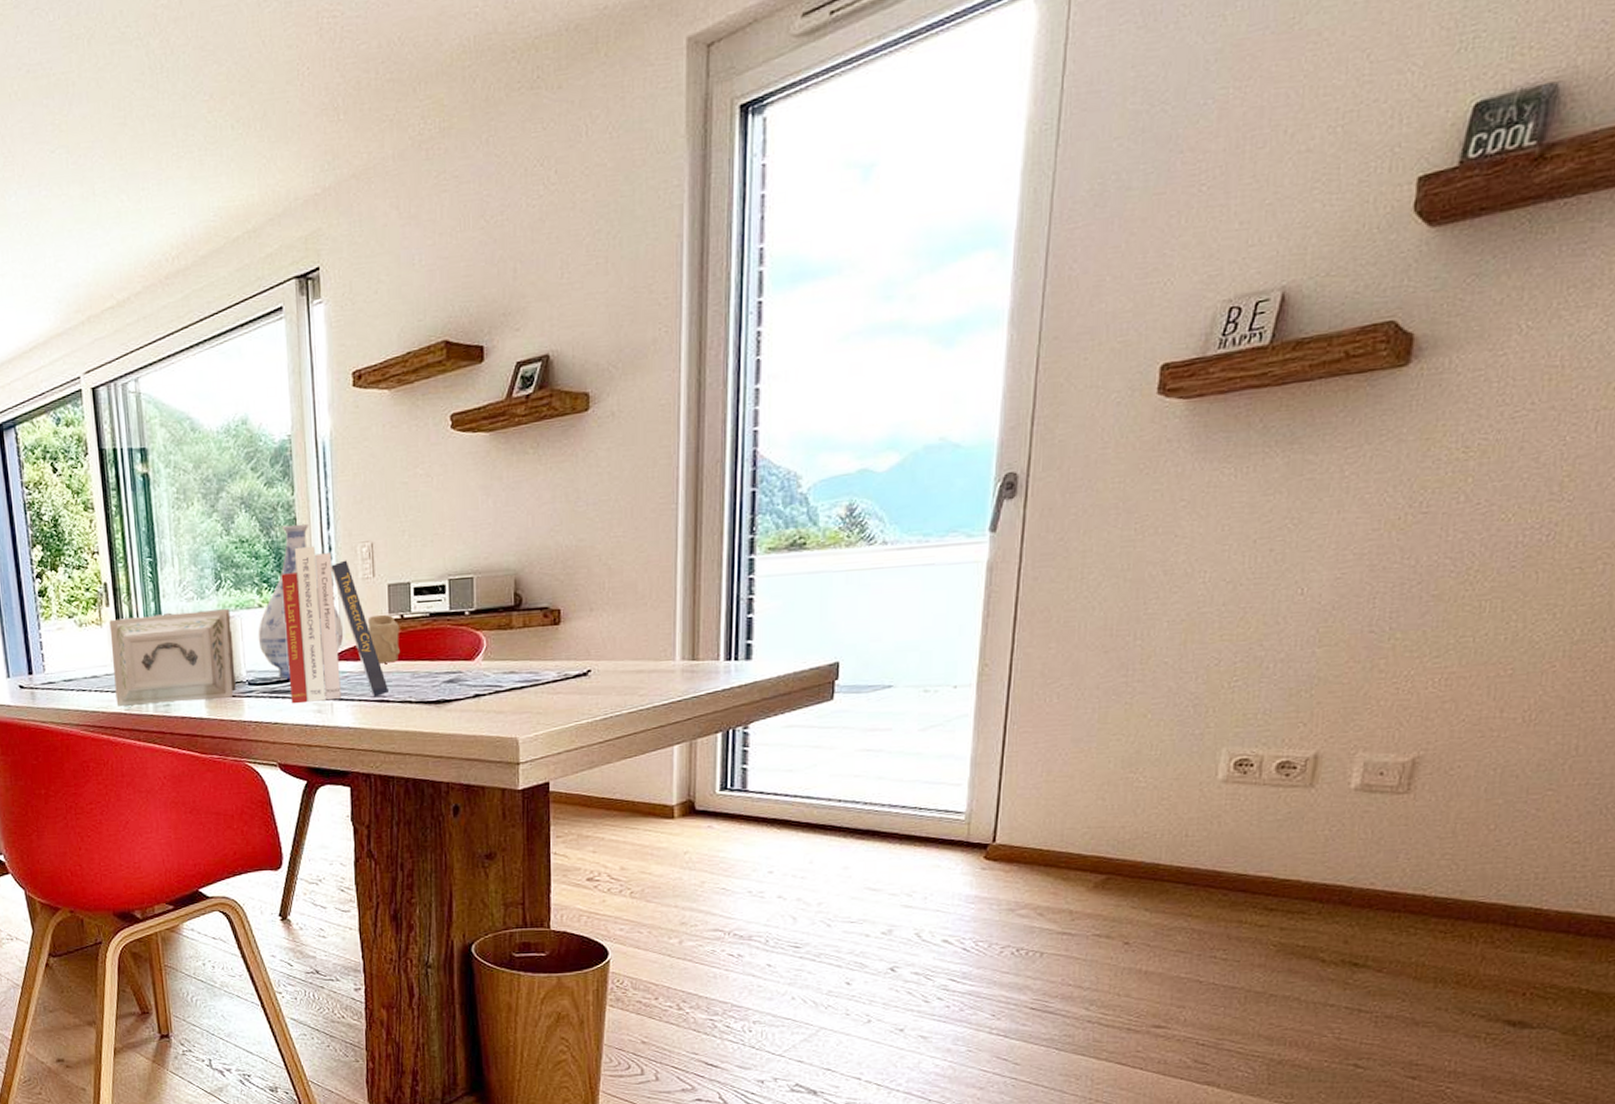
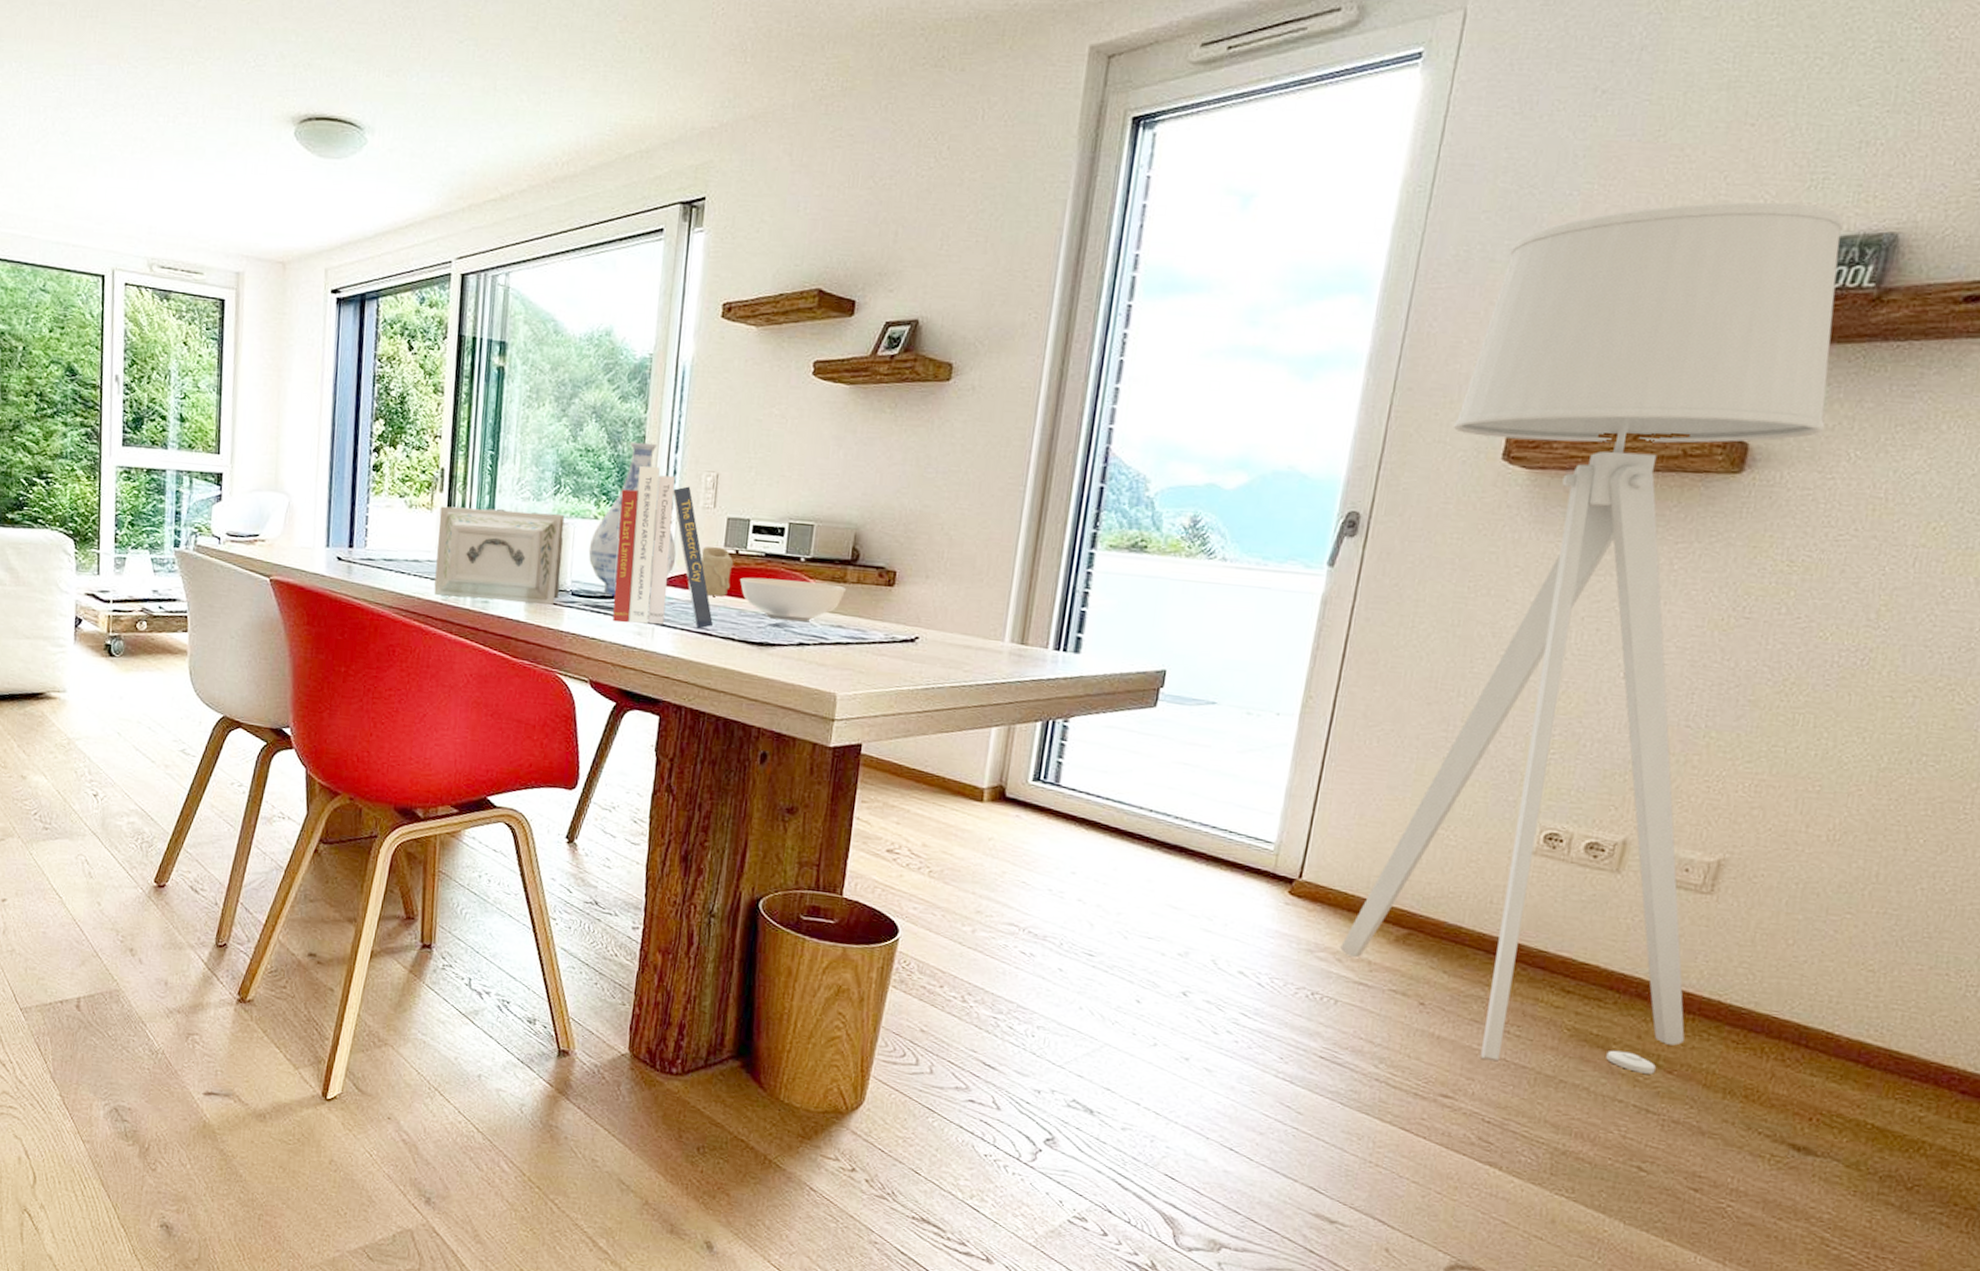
bowl: none [408,632,514,676] -> present [739,577,847,622]
floor lamp: none [1040,68,1499,987] -> present [1340,202,1844,1074]

